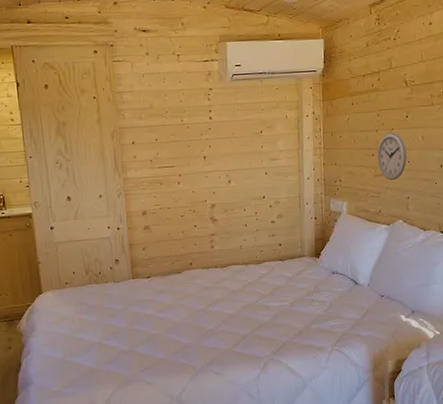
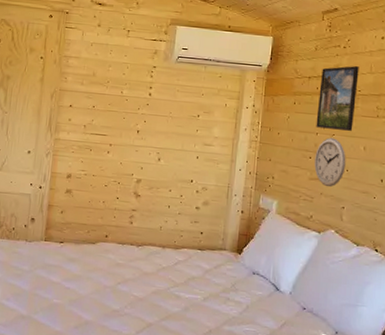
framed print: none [374,57,411,125] -> present [316,66,359,131]

